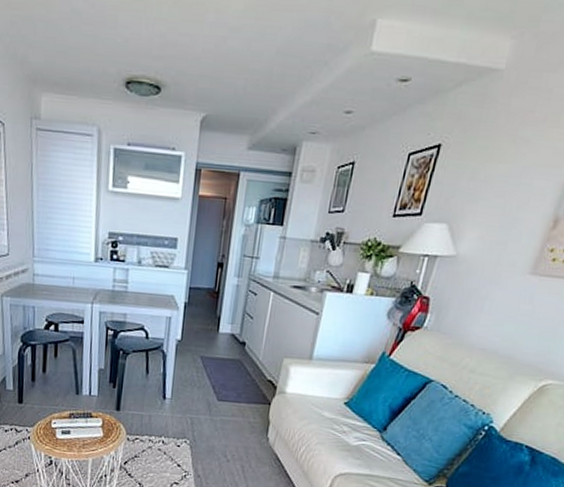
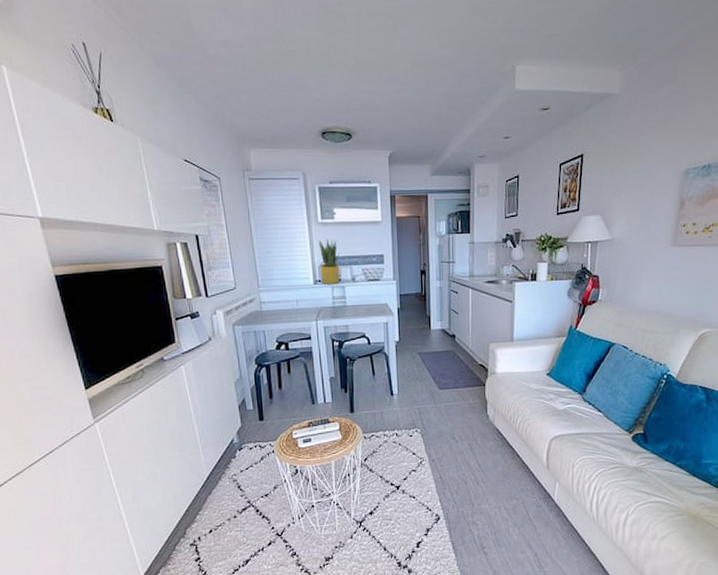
planter: none [103,211,127,266] -> present [318,239,340,285]

